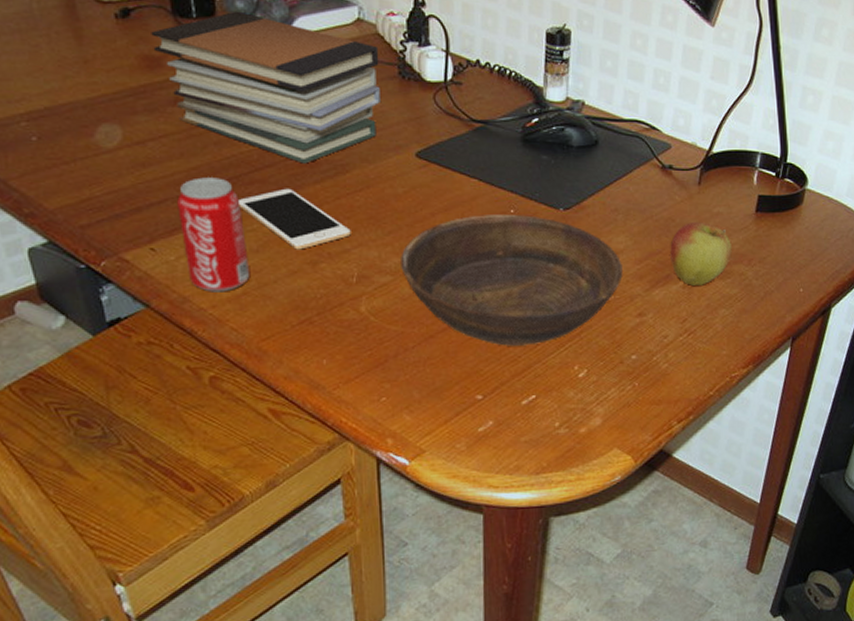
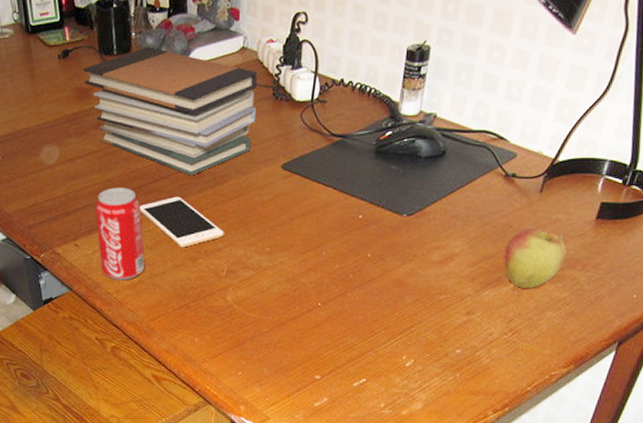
bowl: present [401,213,623,346] -> none [262,218,457,336]

